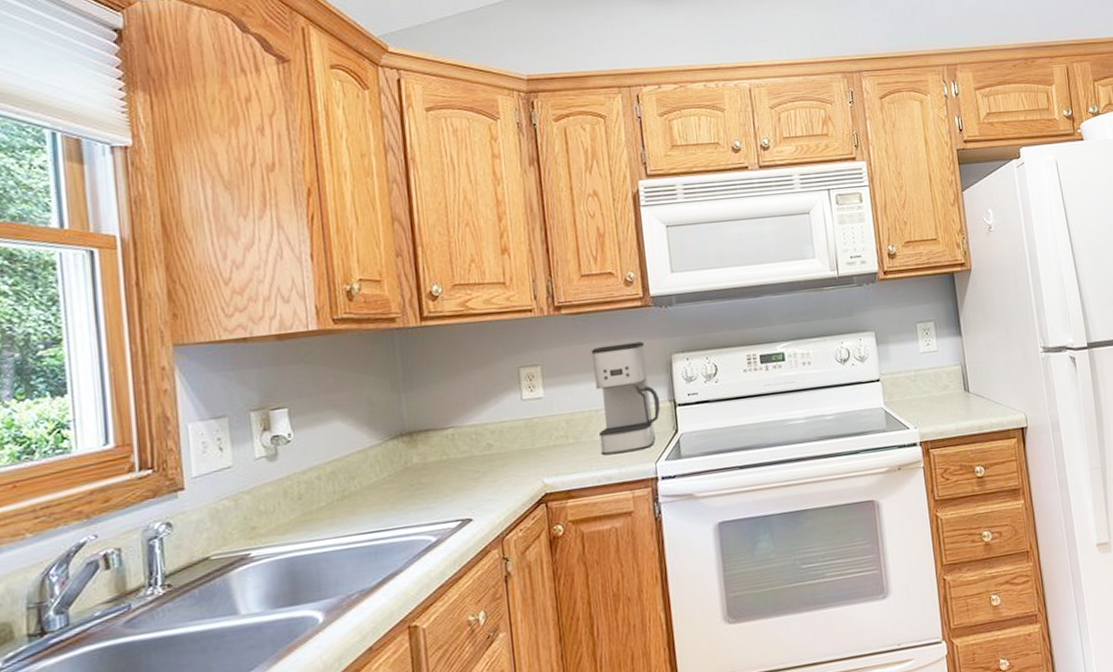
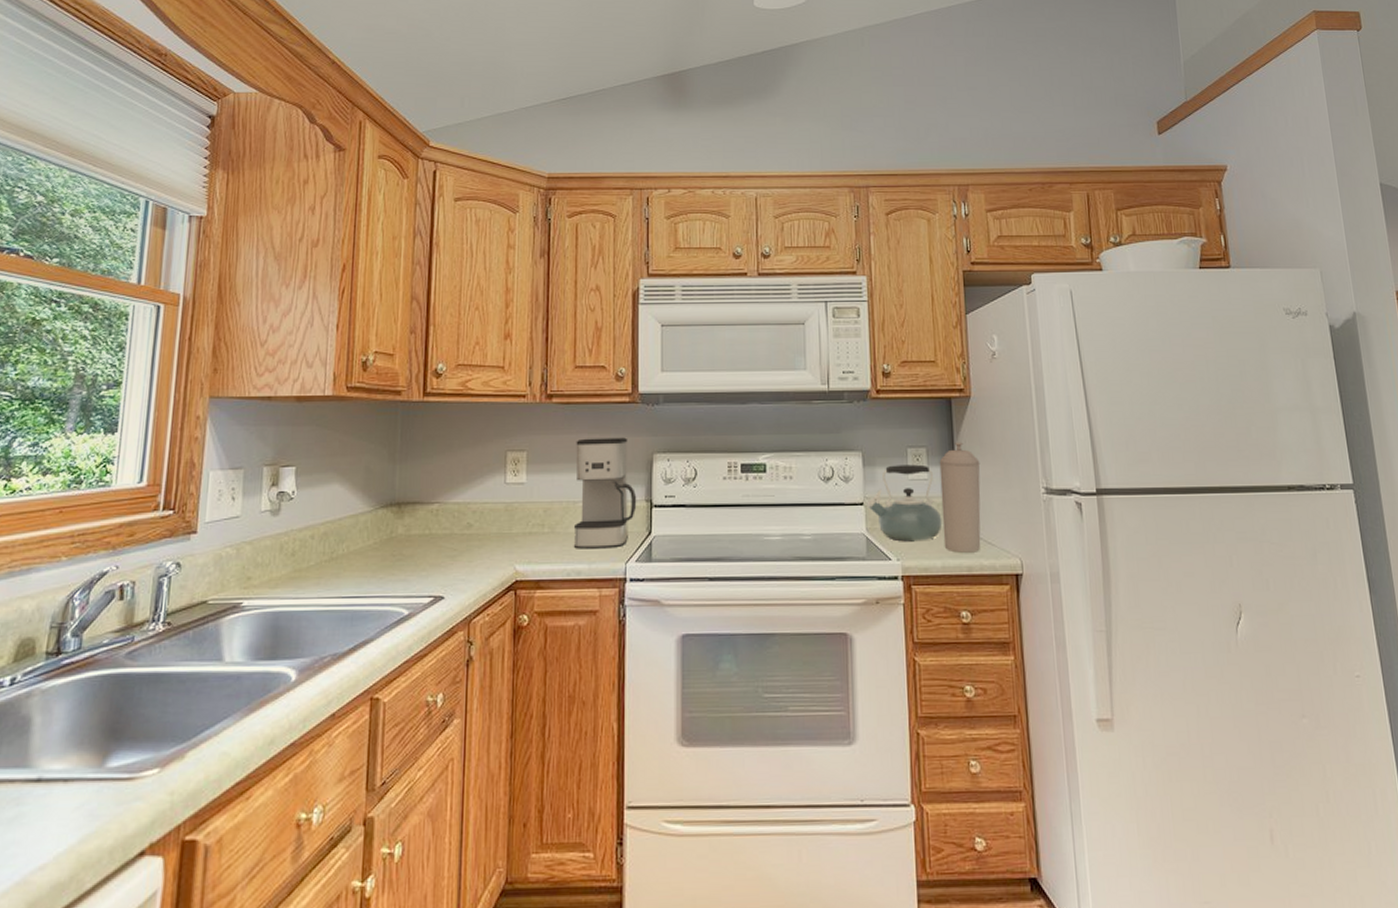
kettle: none [882,337,954,411] -> present [866,464,943,542]
canister: none [947,313,989,415] -> present [939,442,981,553]

